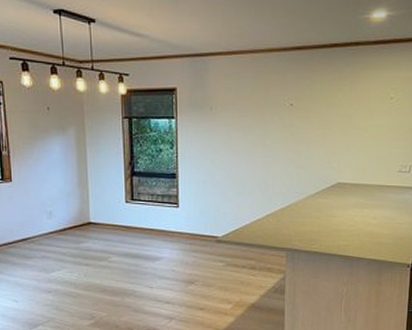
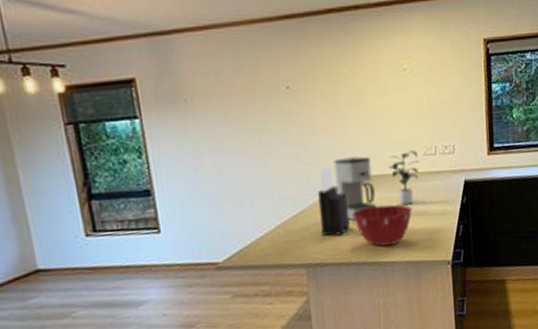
knife block: none [303,171,329,229] -> present [318,166,350,236]
coffee maker: none [320,166,352,218] -> present [334,156,376,220]
mixing bowl: none [329,209,383,243] -> present [351,204,413,247]
potted plant: none [367,166,394,212] -> present [389,149,419,206]

